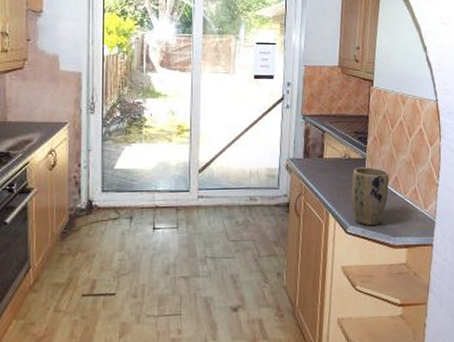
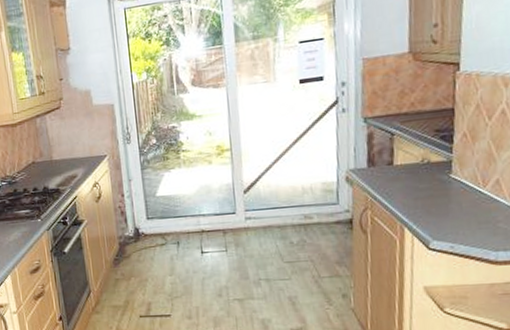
plant pot: present [351,167,390,226] -> none [432,170,488,240]

